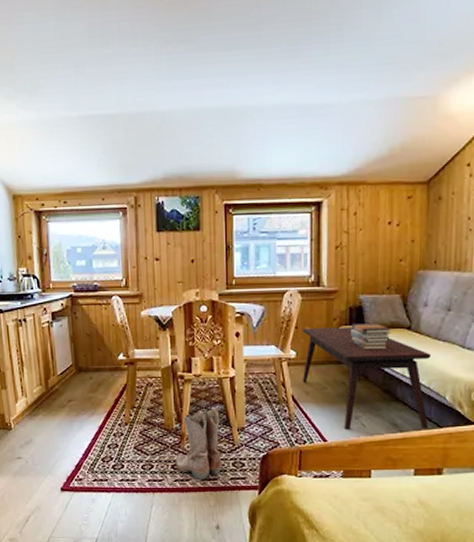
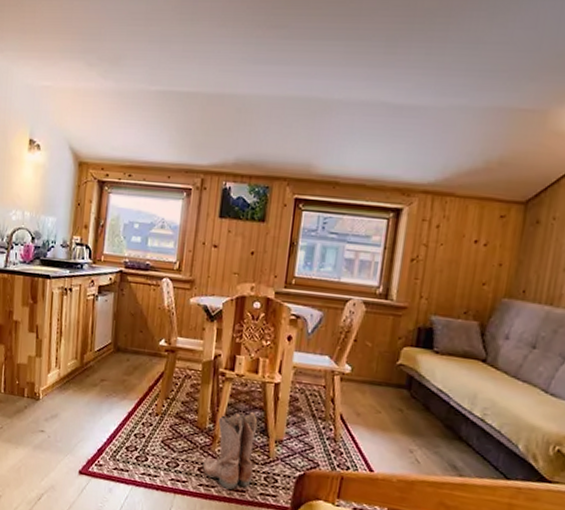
coffee table: present [302,327,431,430] -> none [354,342,506,479]
book stack: present [351,324,392,350] -> none [415,346,464,381]

